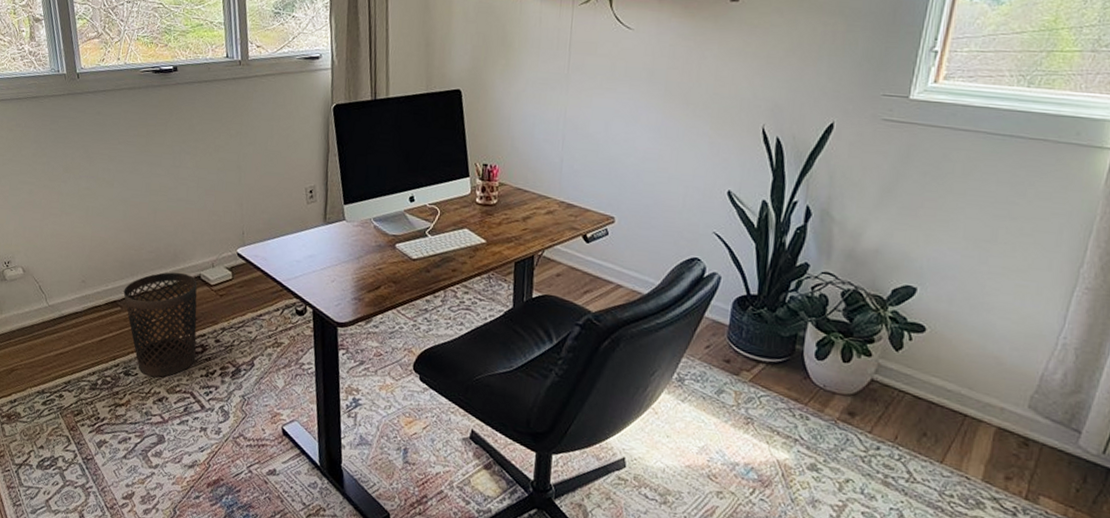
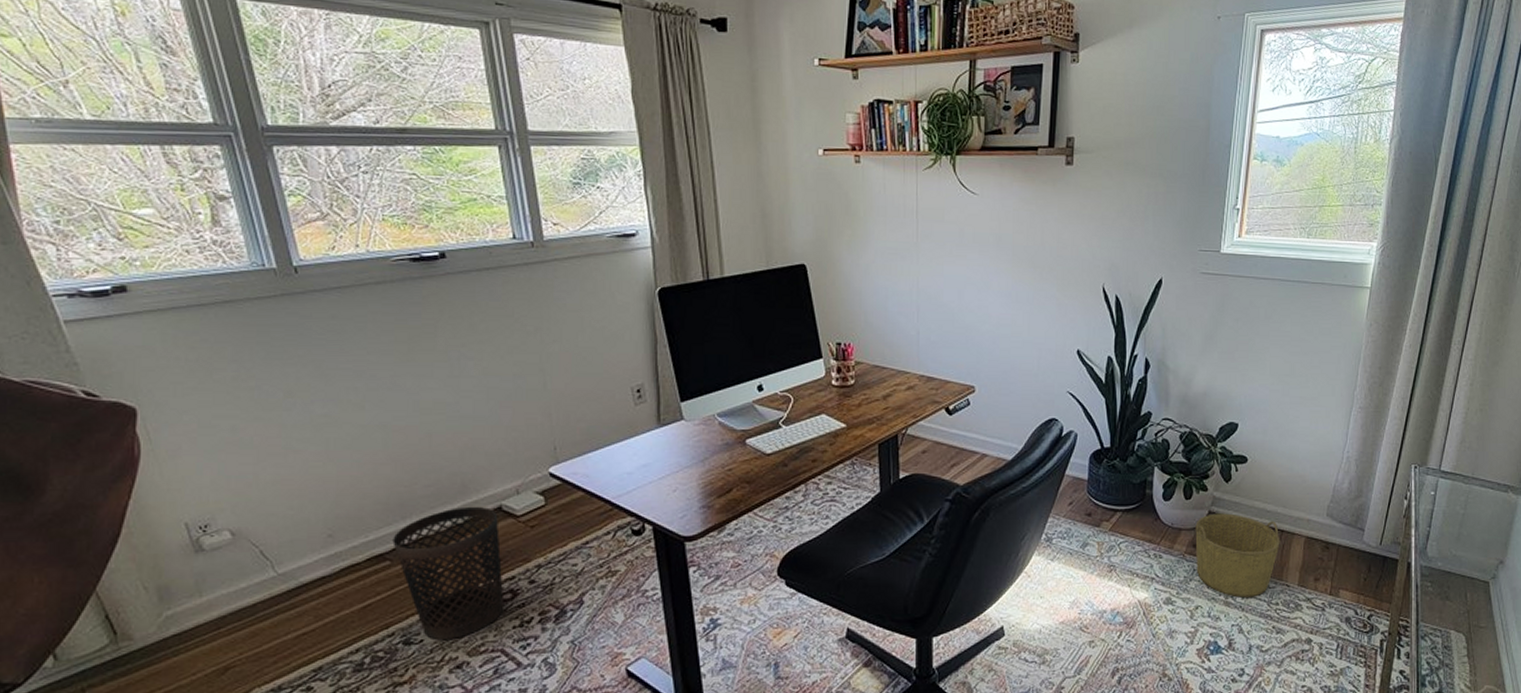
basket: none [850,382,962,483] -> present [1195,513,1280,598]

